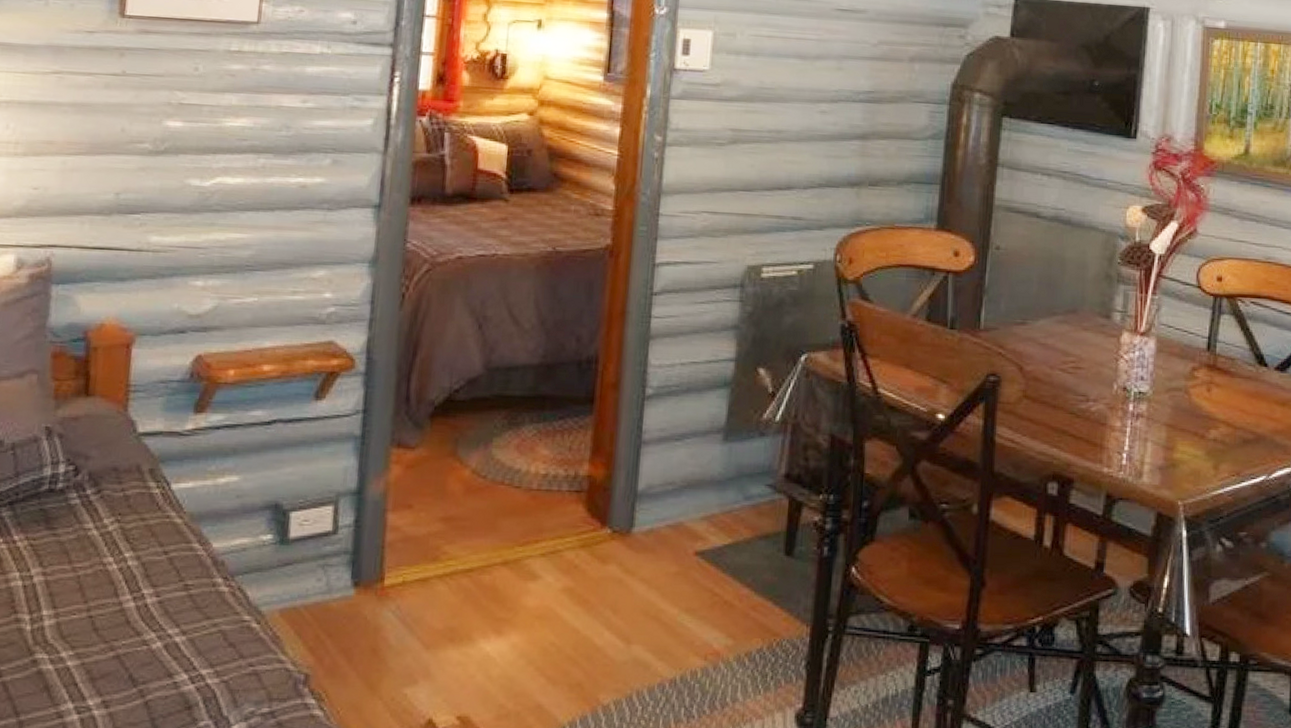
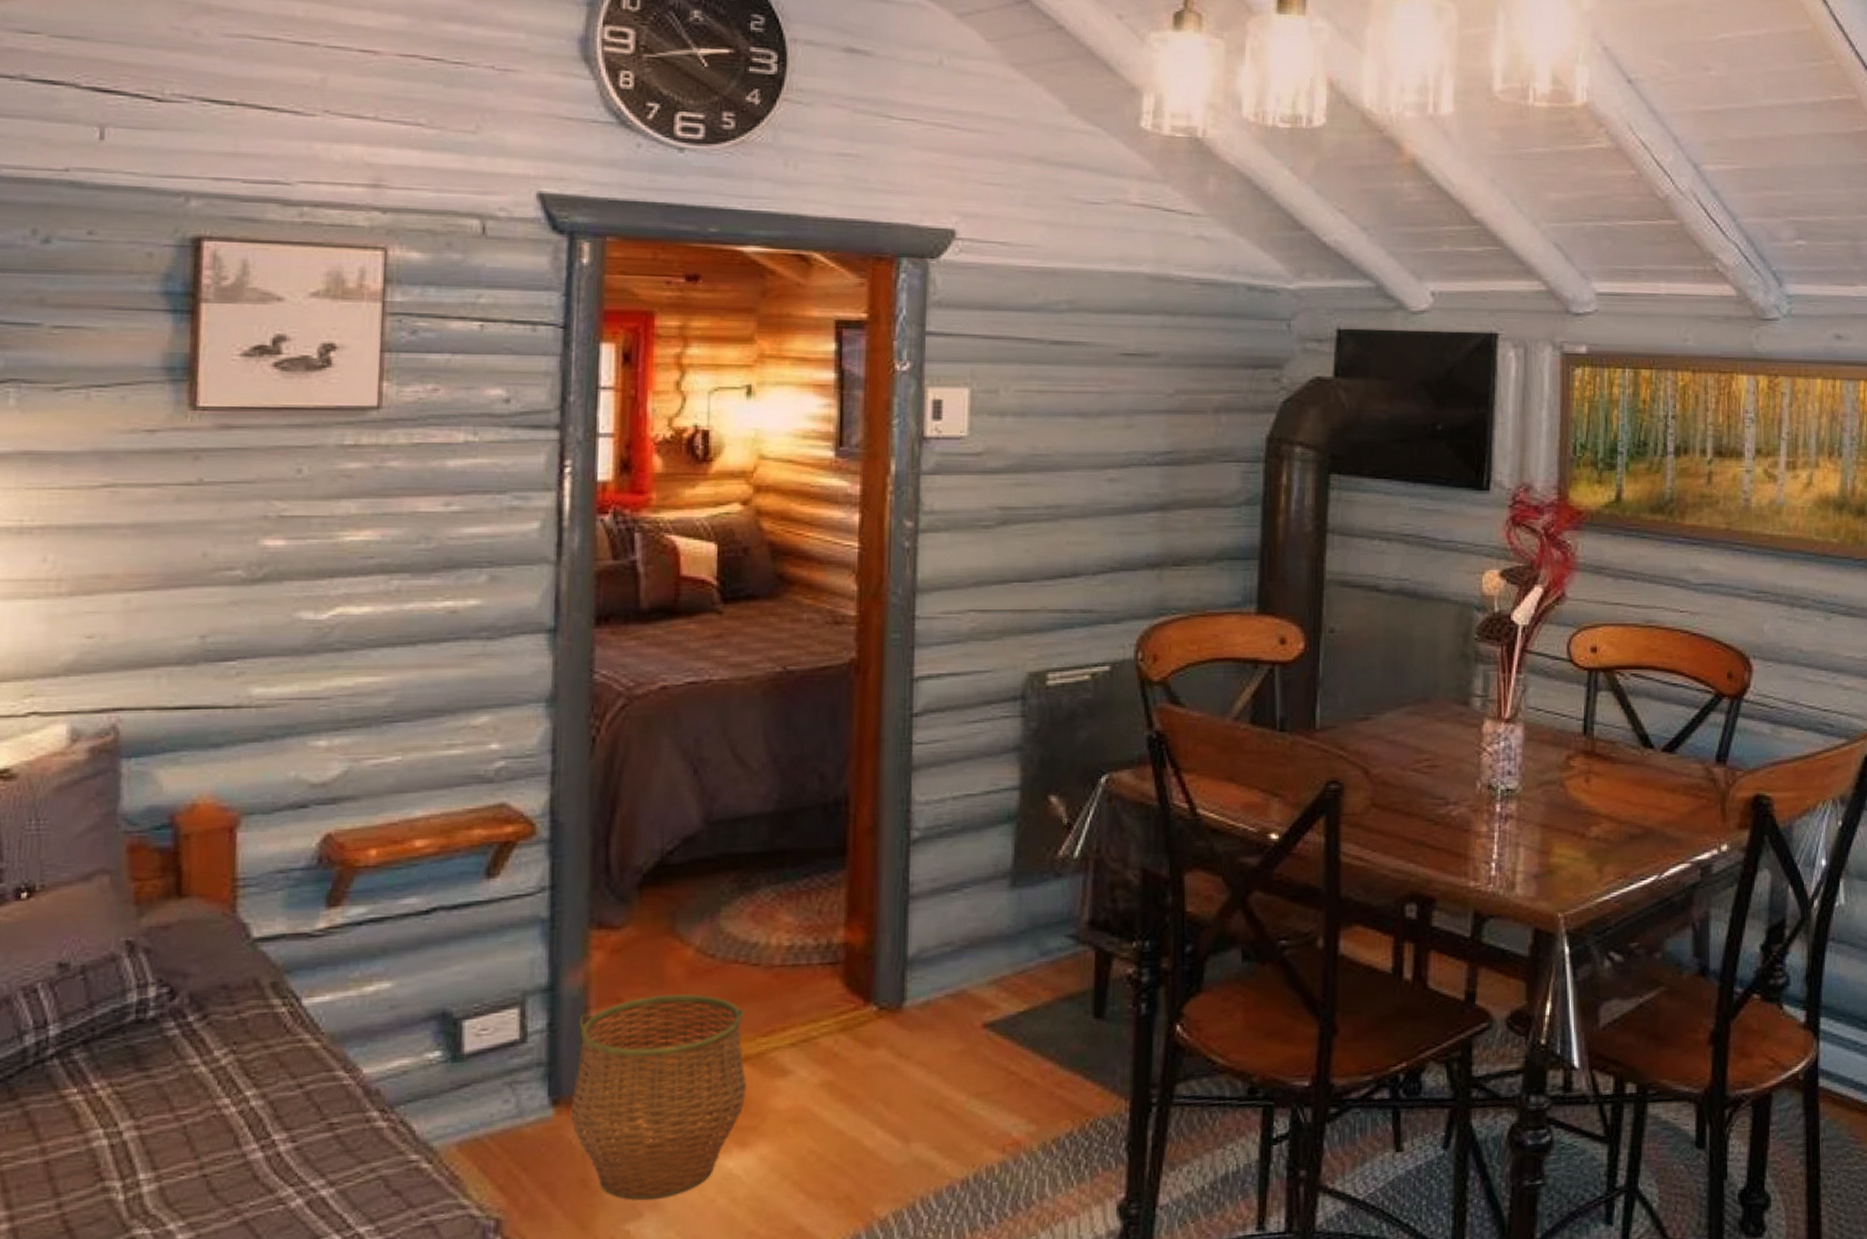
basket: none [367,504,507,670] -> present [570,994,748,1200]

